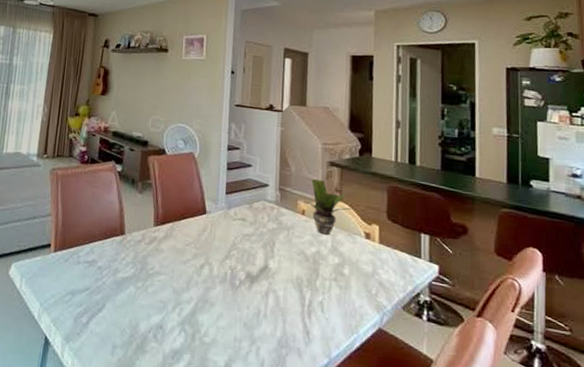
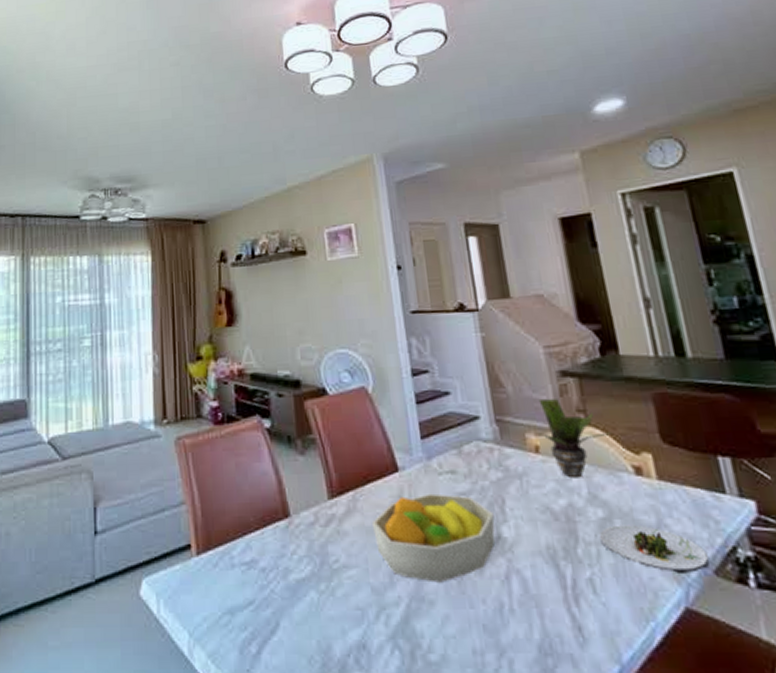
fruit bowl: none [181,231,266,292] -> present [371,493,496,583]
salad plate: none [332,269,401,307] -> present [598,524,710,575]

